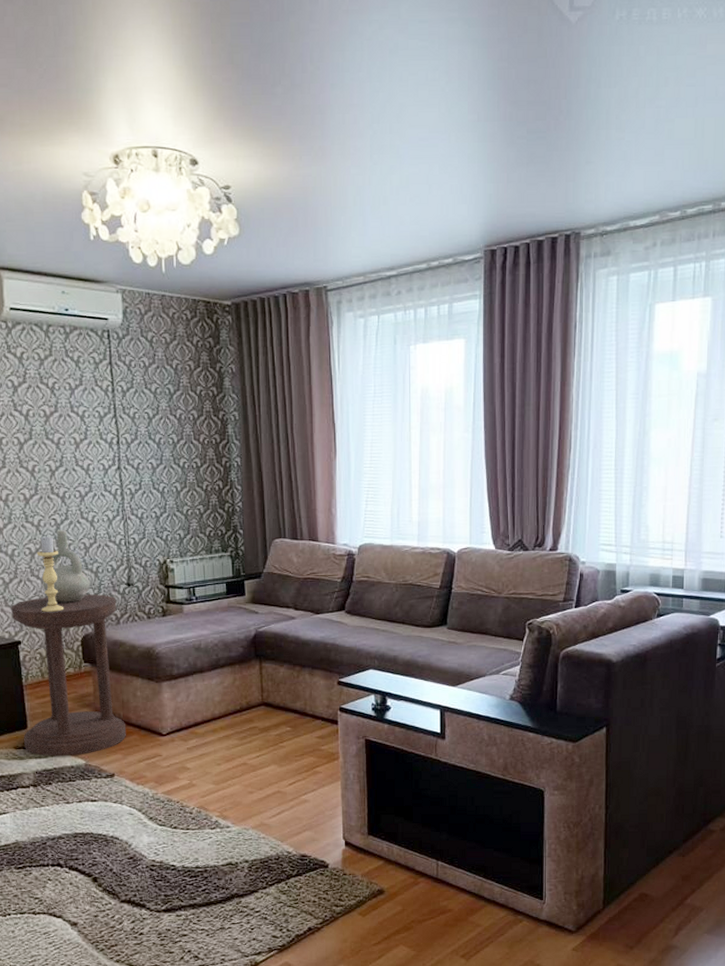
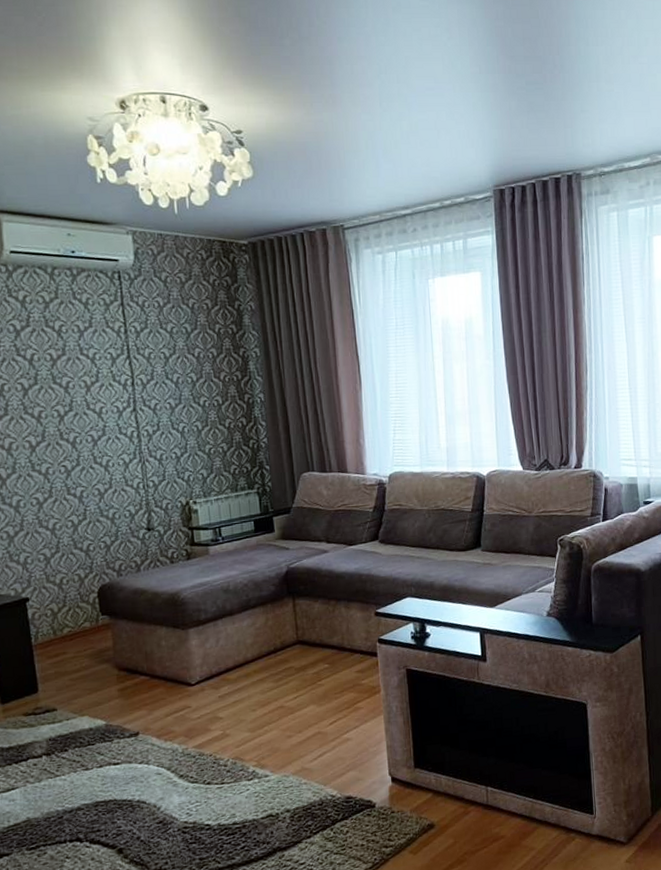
side table: present [11,594,127,757] -> none [17,541,152,721]
candle holder: present [36,535,65,613] -> none [45,483,78,566]
decorative vase: present [43,530,91,603] -> none [52,477,107,553]

